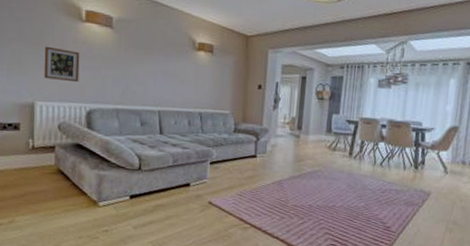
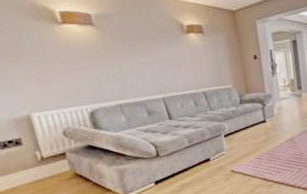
picture frame: present [44,46,80,82] -> none [24,55,73,89]

